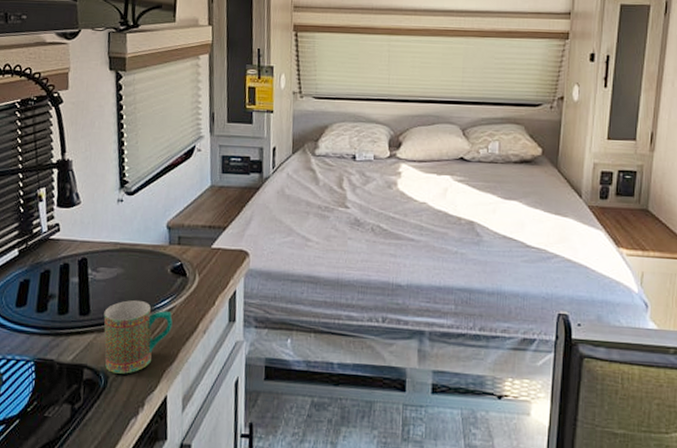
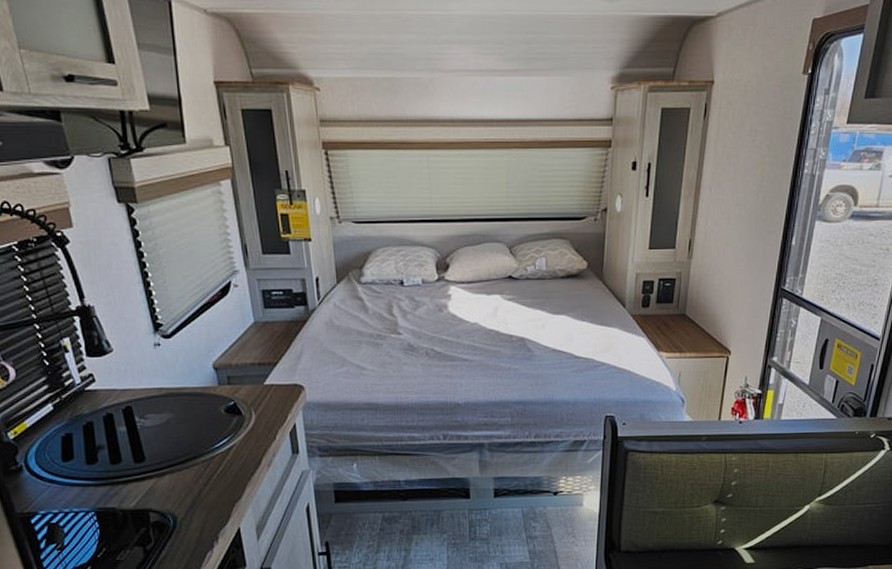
mug: present [103,300,173,374] -> none [160,443,235,513]

